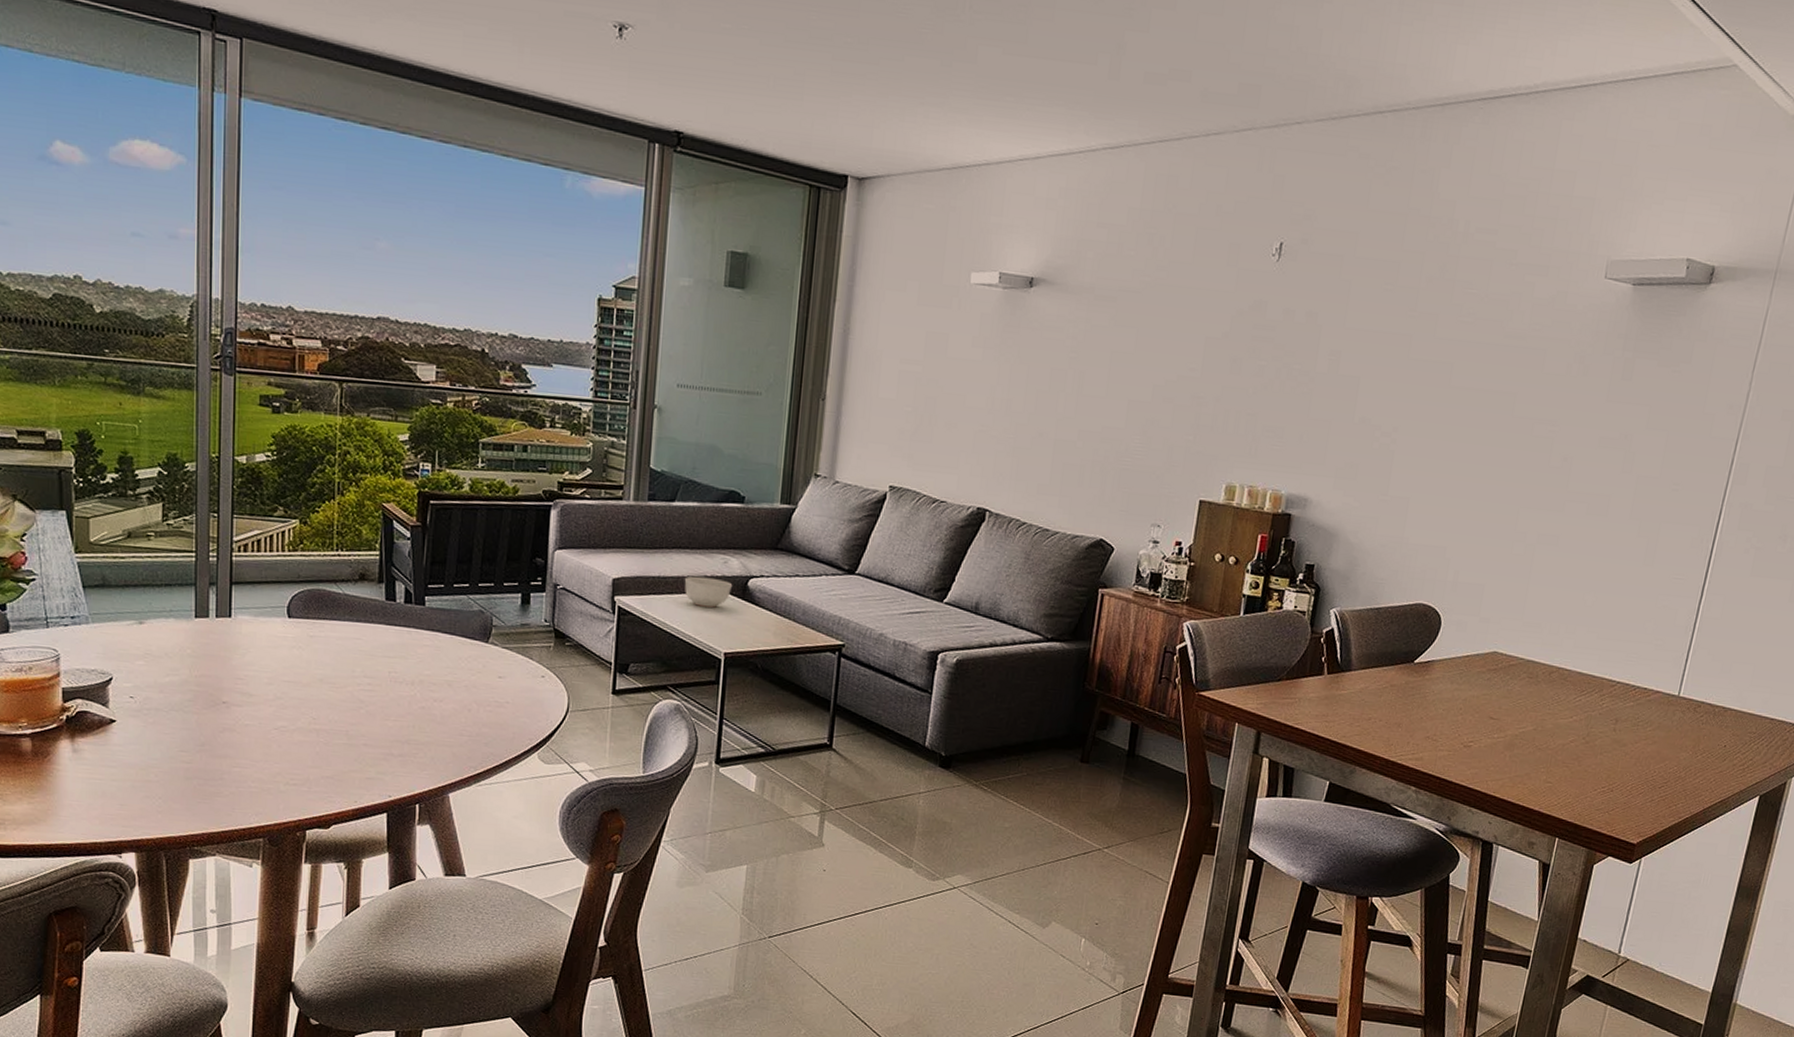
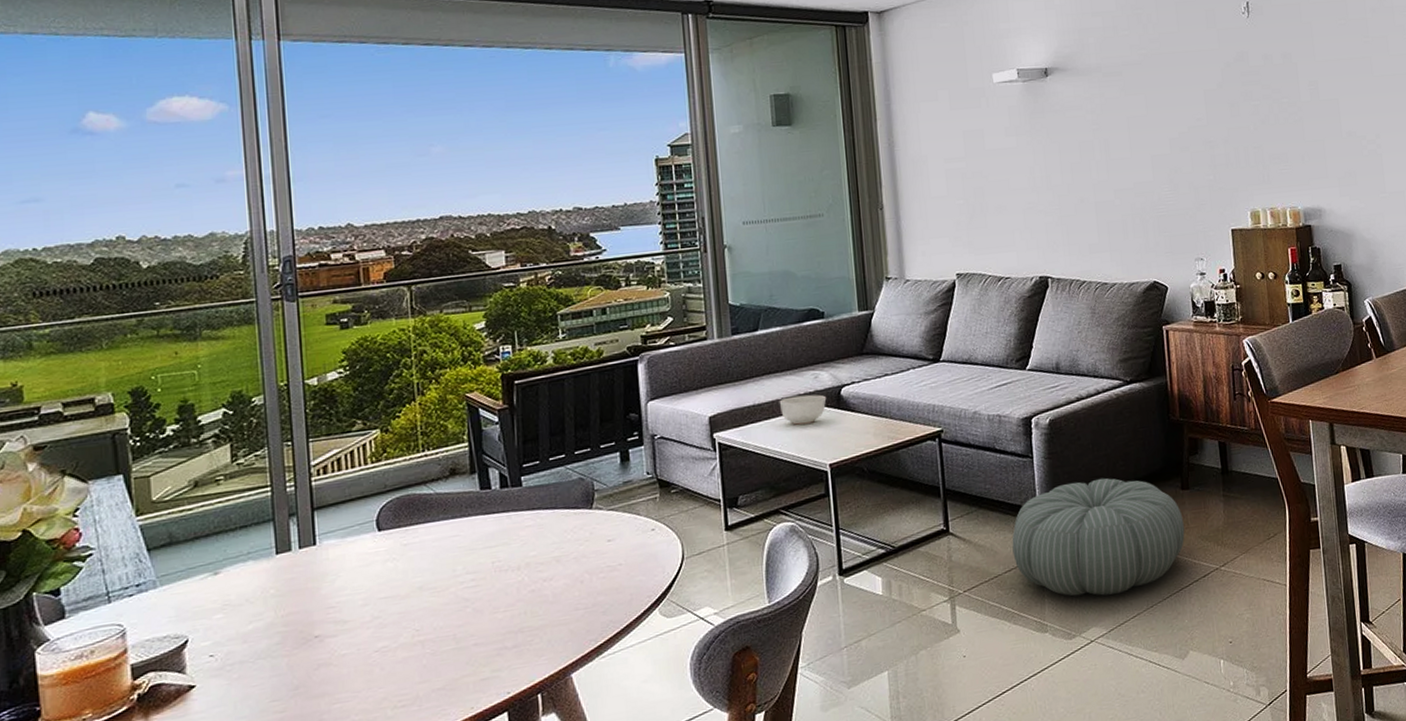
pouf: none [892,727,1076,849] -> present [1012,478,1185,596]

